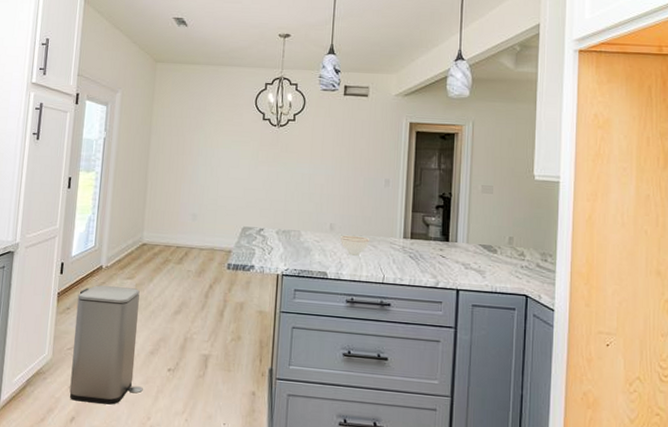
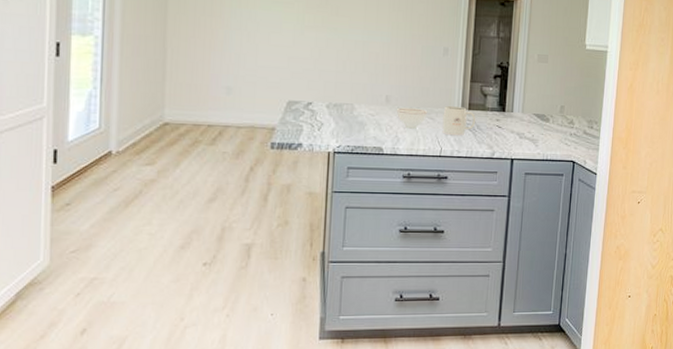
pedal bin: present [69,285,143,405] -> none [77,174,173,310]
mug: none [384,235,419,265] -> present [442,106,476,136]

